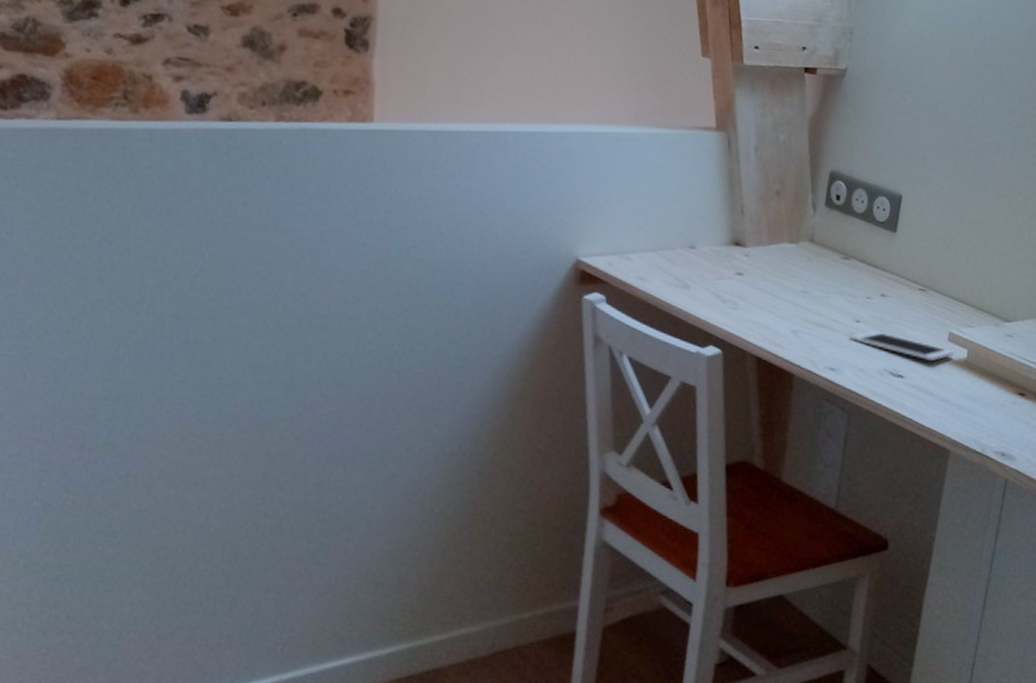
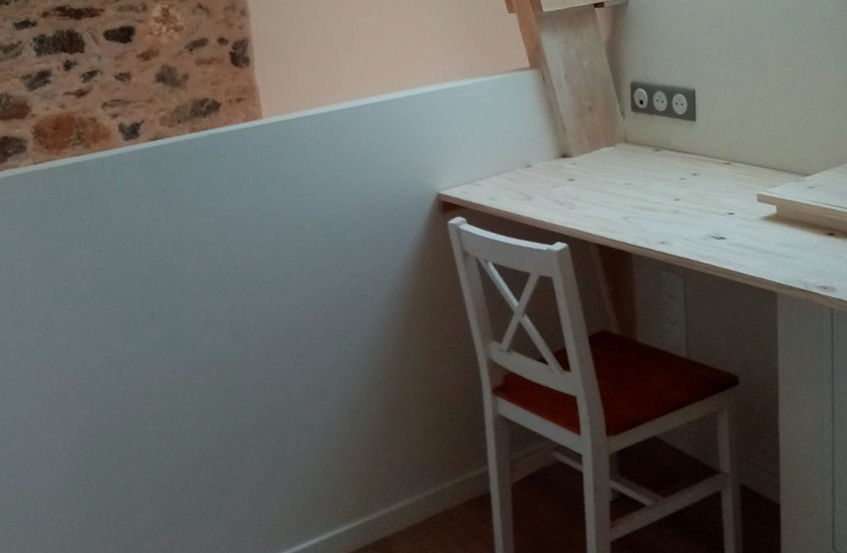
cell phone: present [849,331,954,362] -> none [672,205,765,221]

